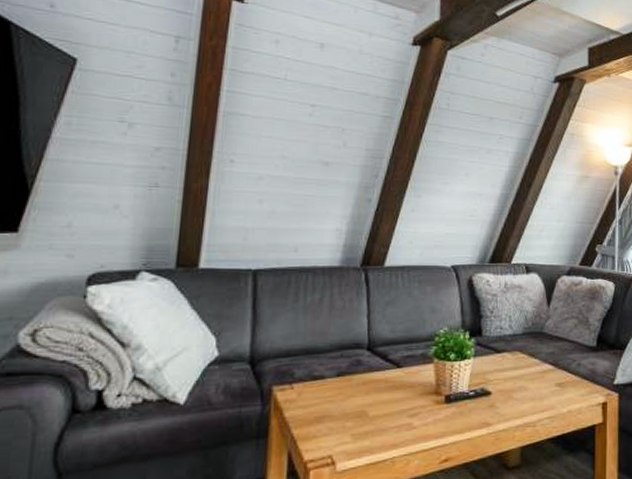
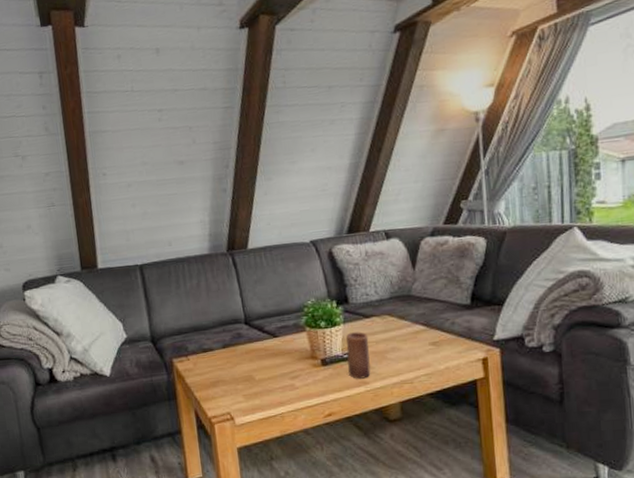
candle: none [472,367,497,420] -> present [346,332,371,379]

